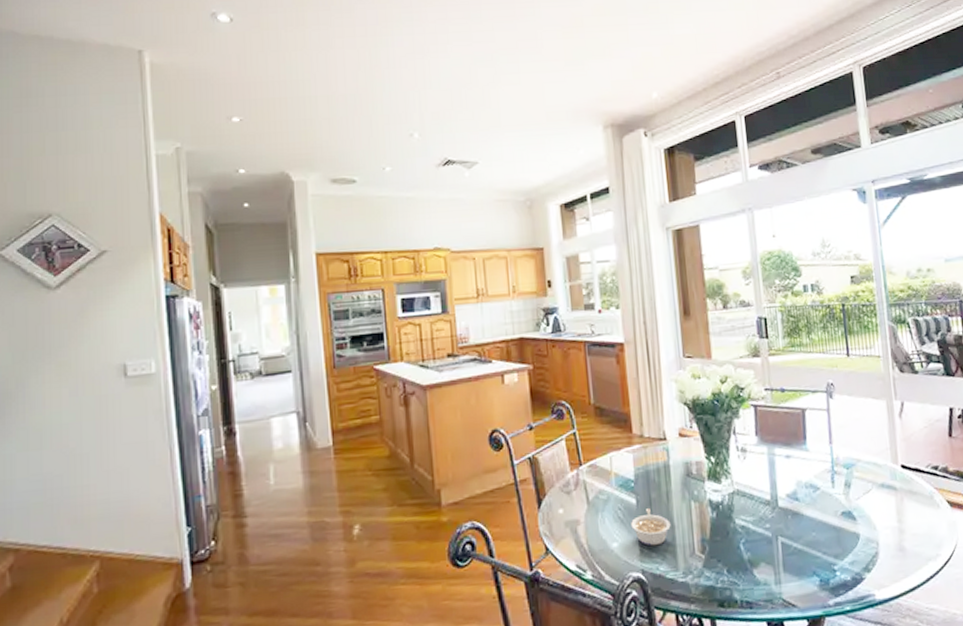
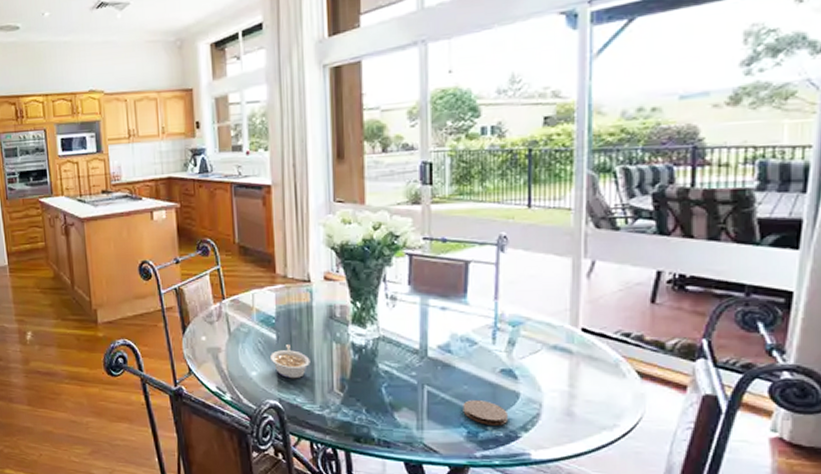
coaster: none [813,545,853,571] -> present [463,400,509,425]

